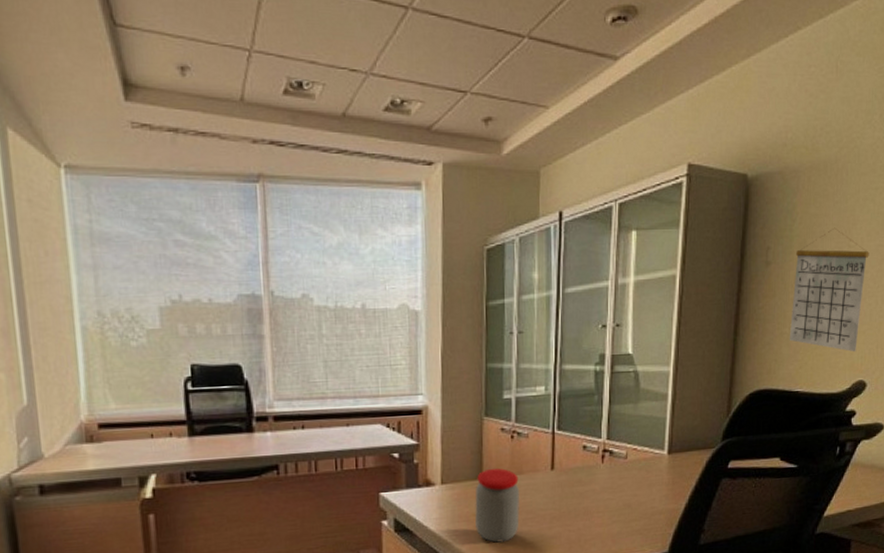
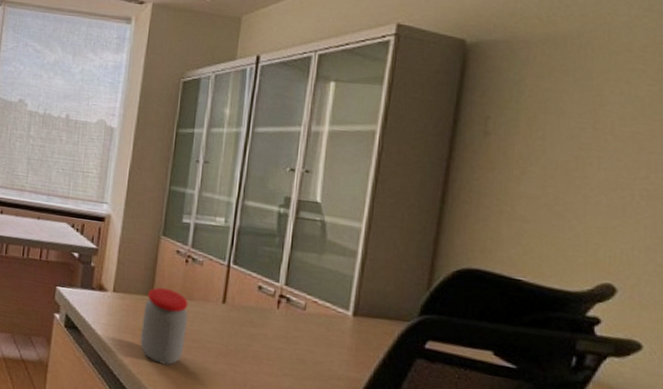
calendar: present [789,227,869,352] -> none [510,105,623,250]

